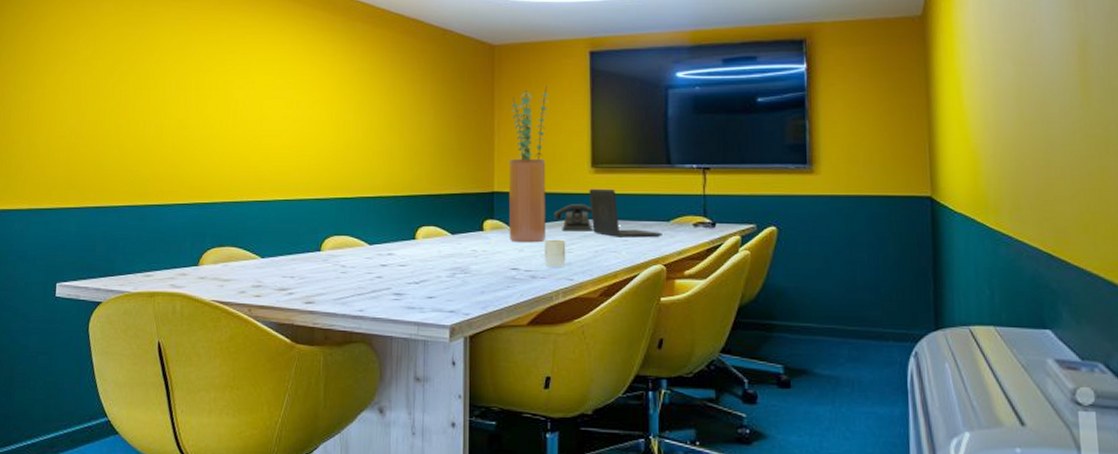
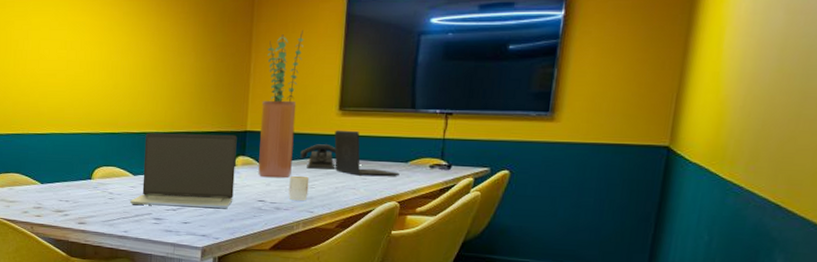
laptop: none [365,196,484,280] -> present [129,133,237,209]

